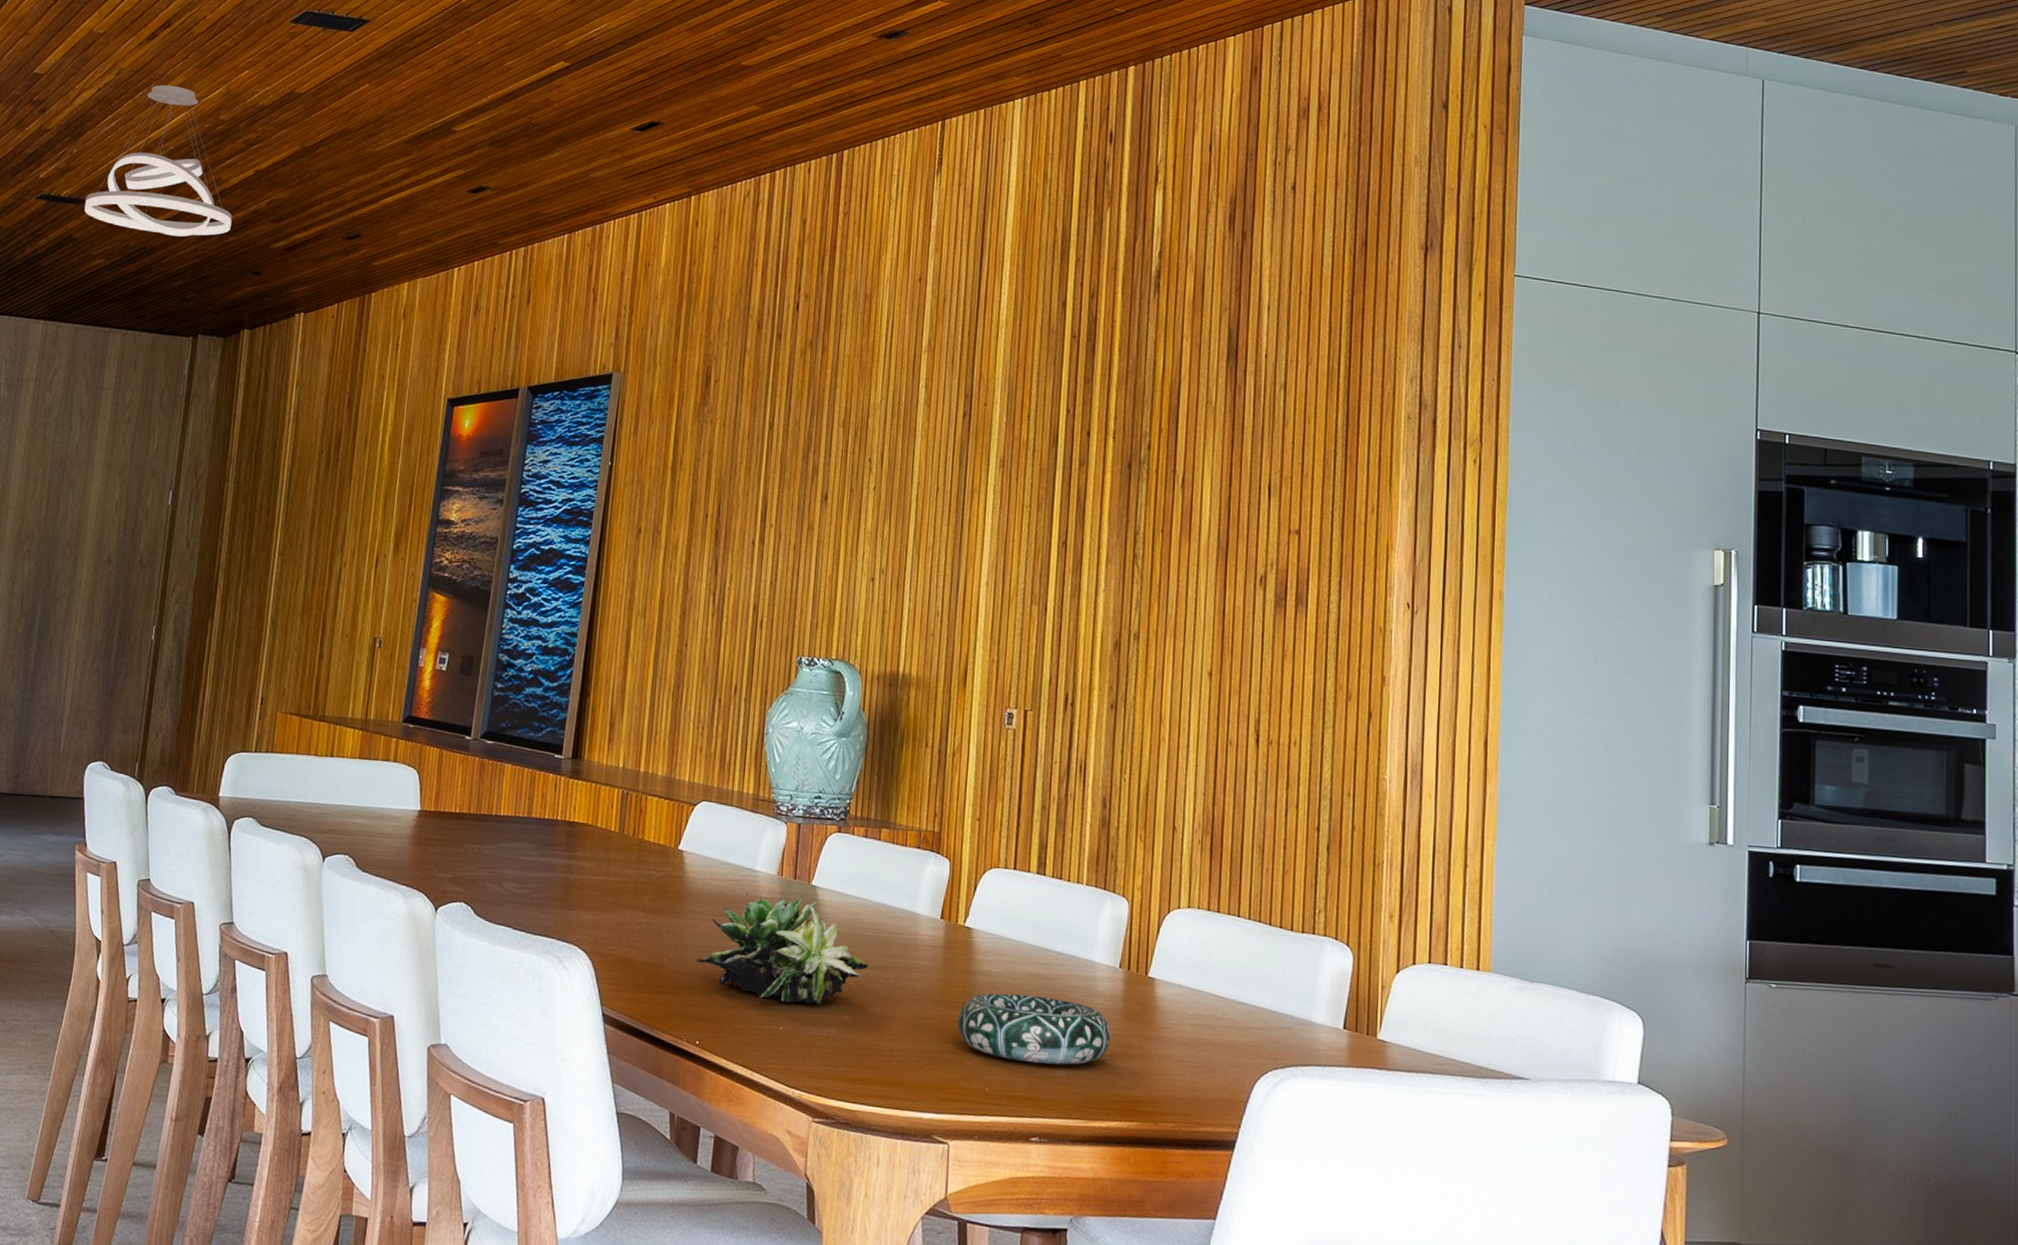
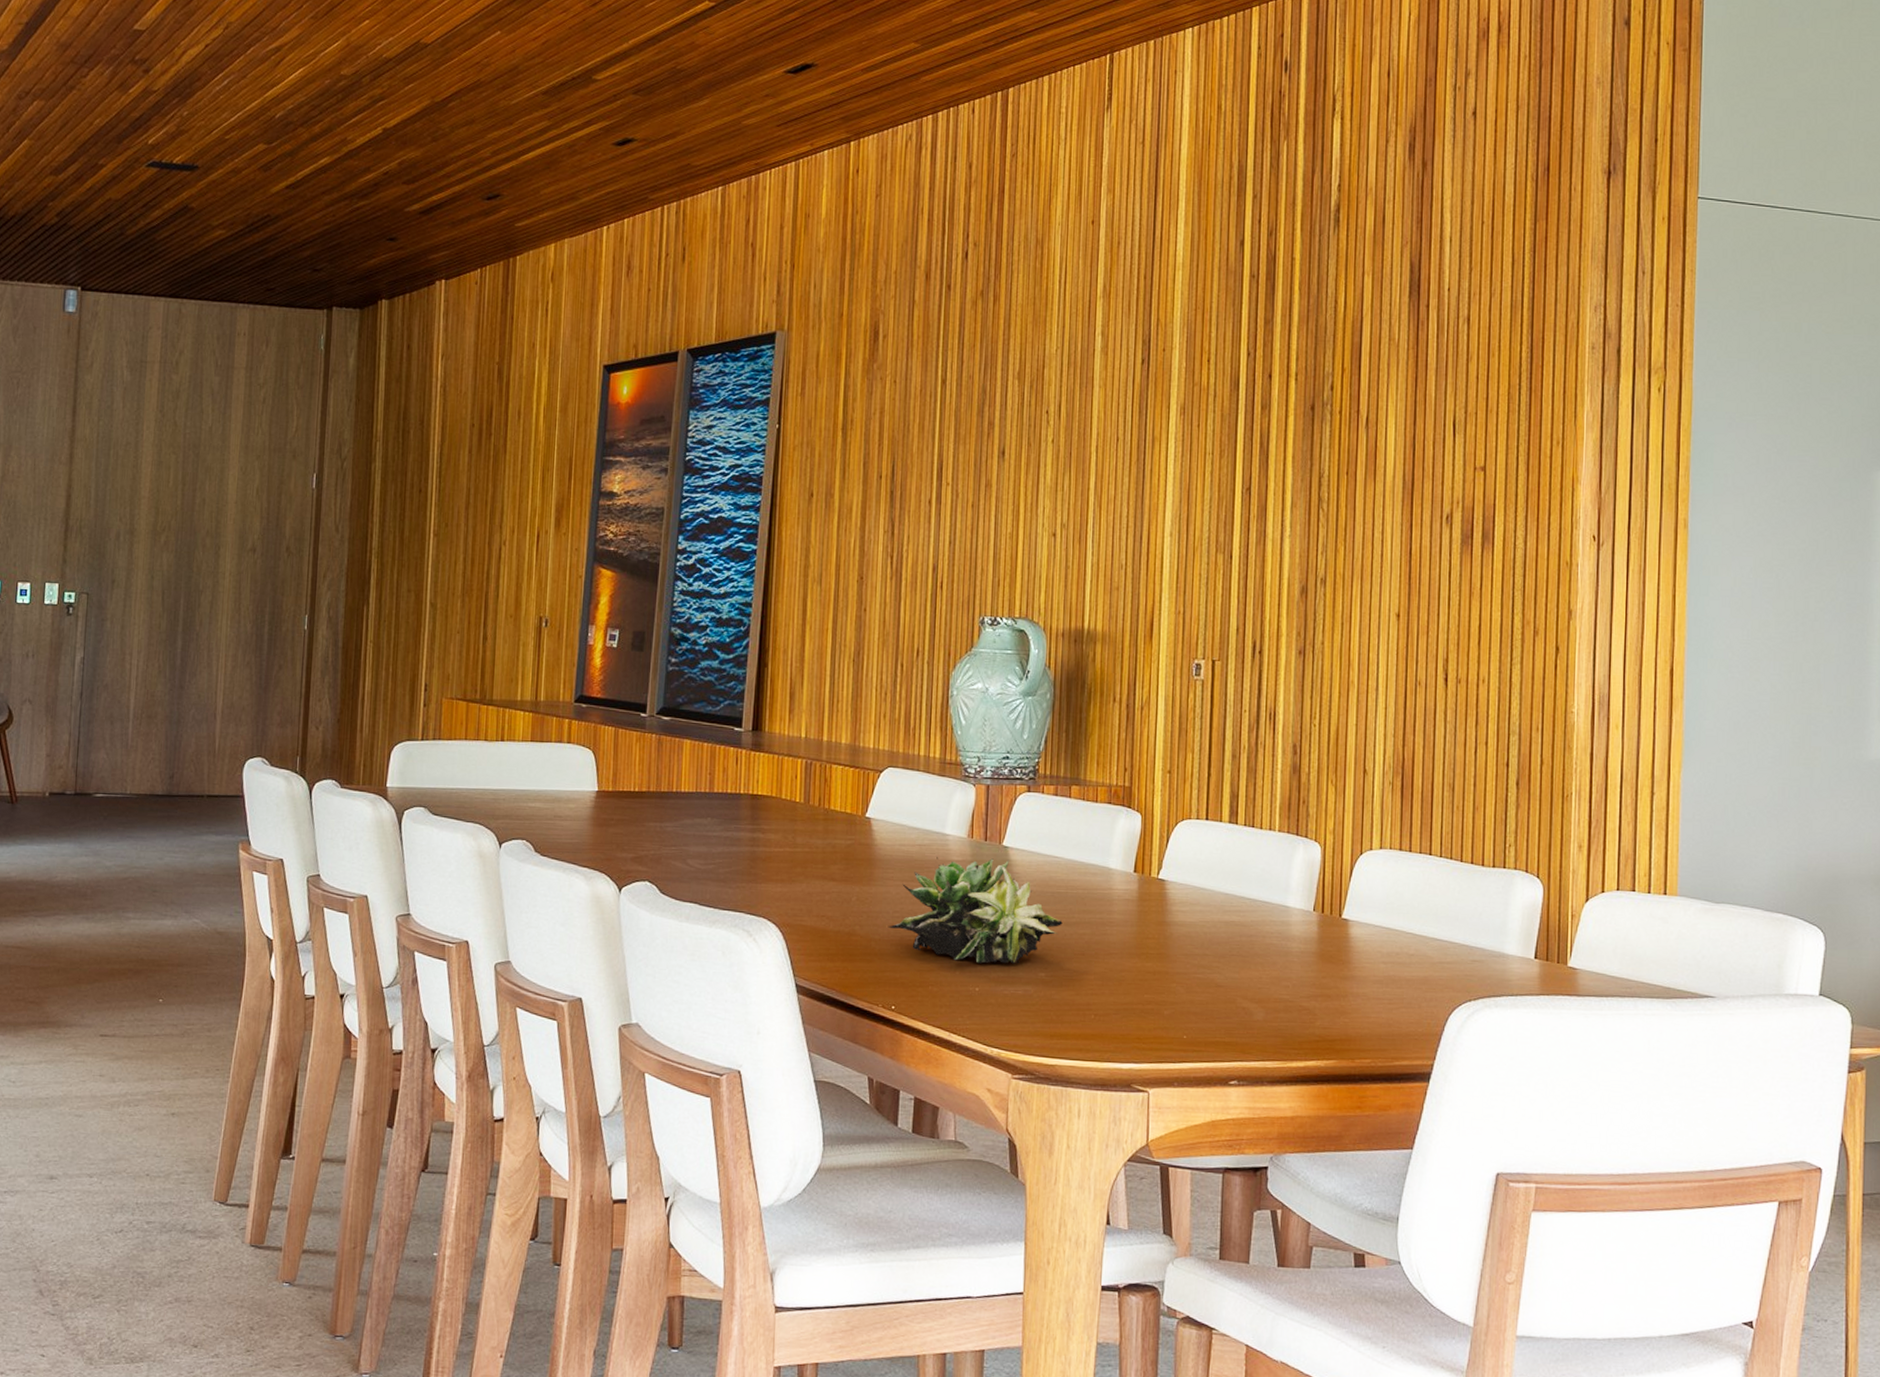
pendant light: present [84,85,233,237] -> none [200,38,361,203]
decorative bowl: present [958,993,1110,1065] -> none [1154,942,1306,1010]

